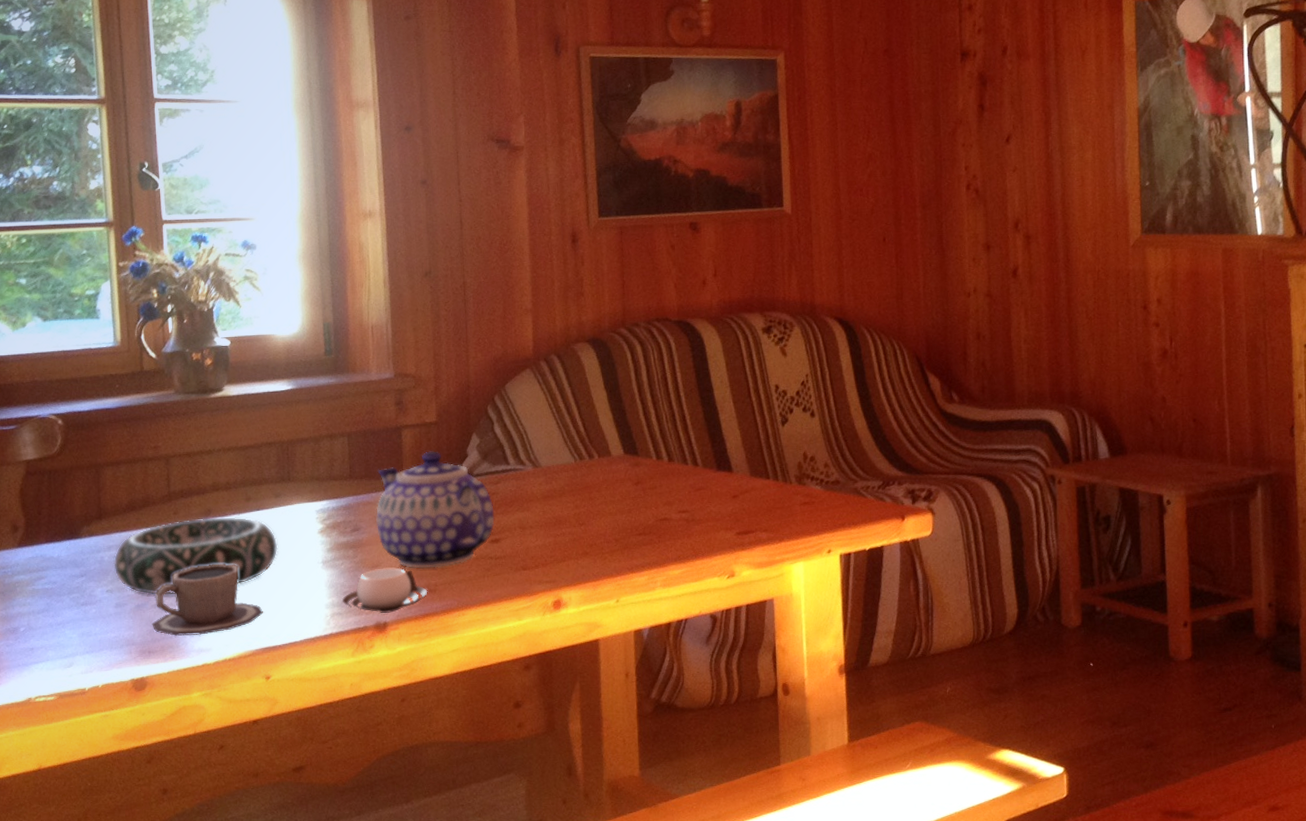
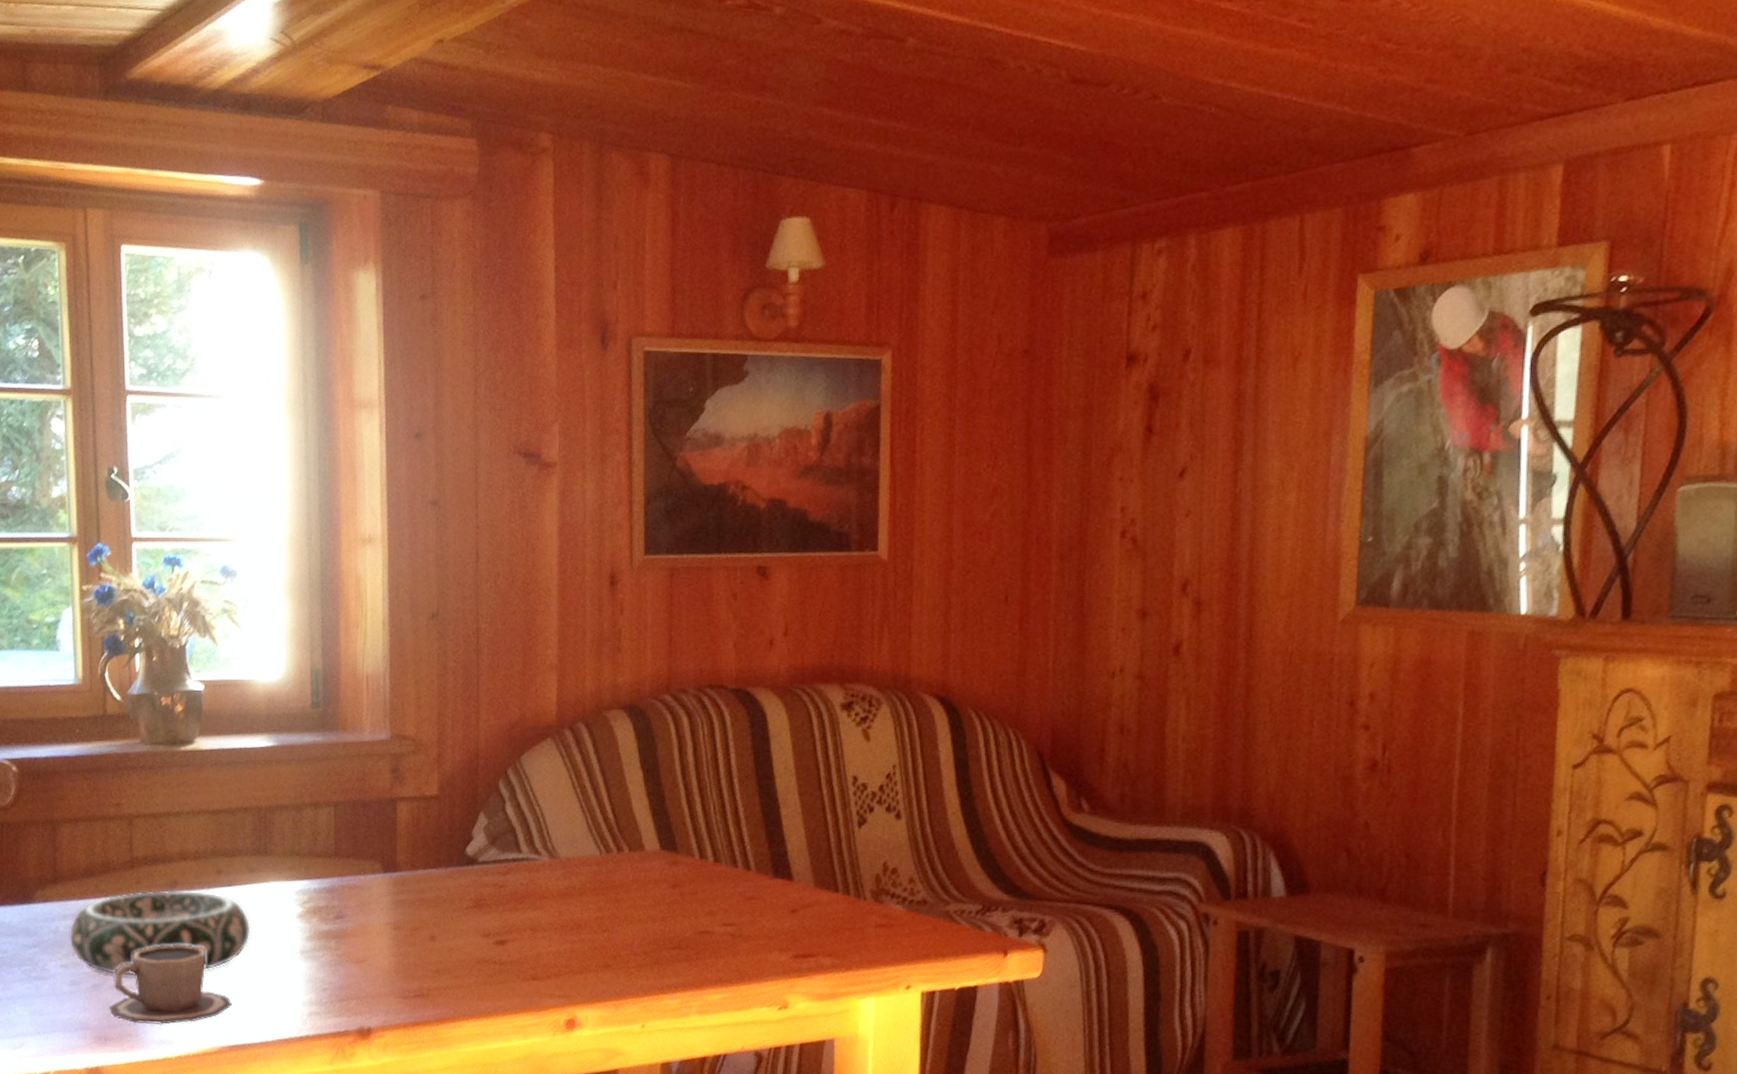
cup: present [342,567,428,613] -> none [322,964,420,1017]
teapot: present [376,451,495,569] -> none [363,830,501,970]

